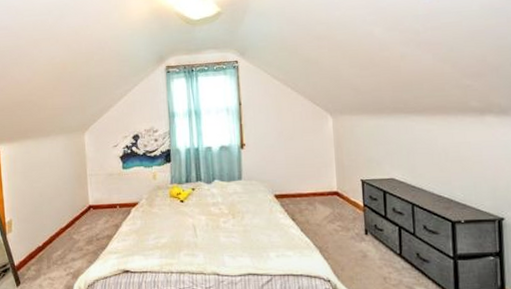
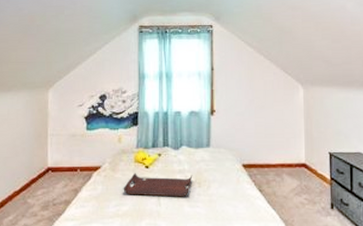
serving tray: none [160,206,227,229] -> present [123,172,193,197]

